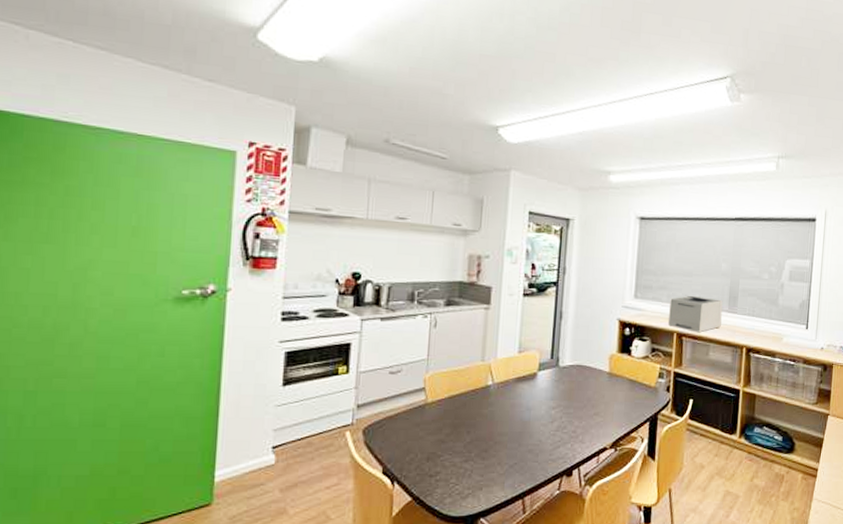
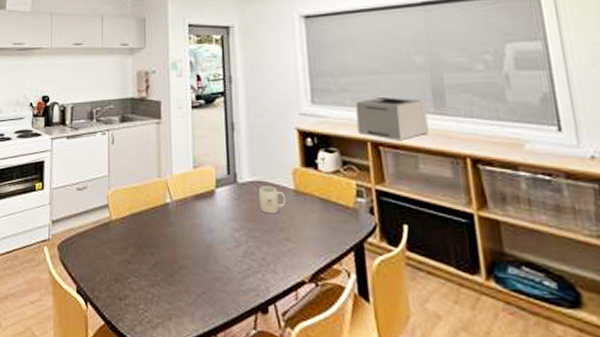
mug: none [576,369,601,394] -> present [258,186,287,214]

